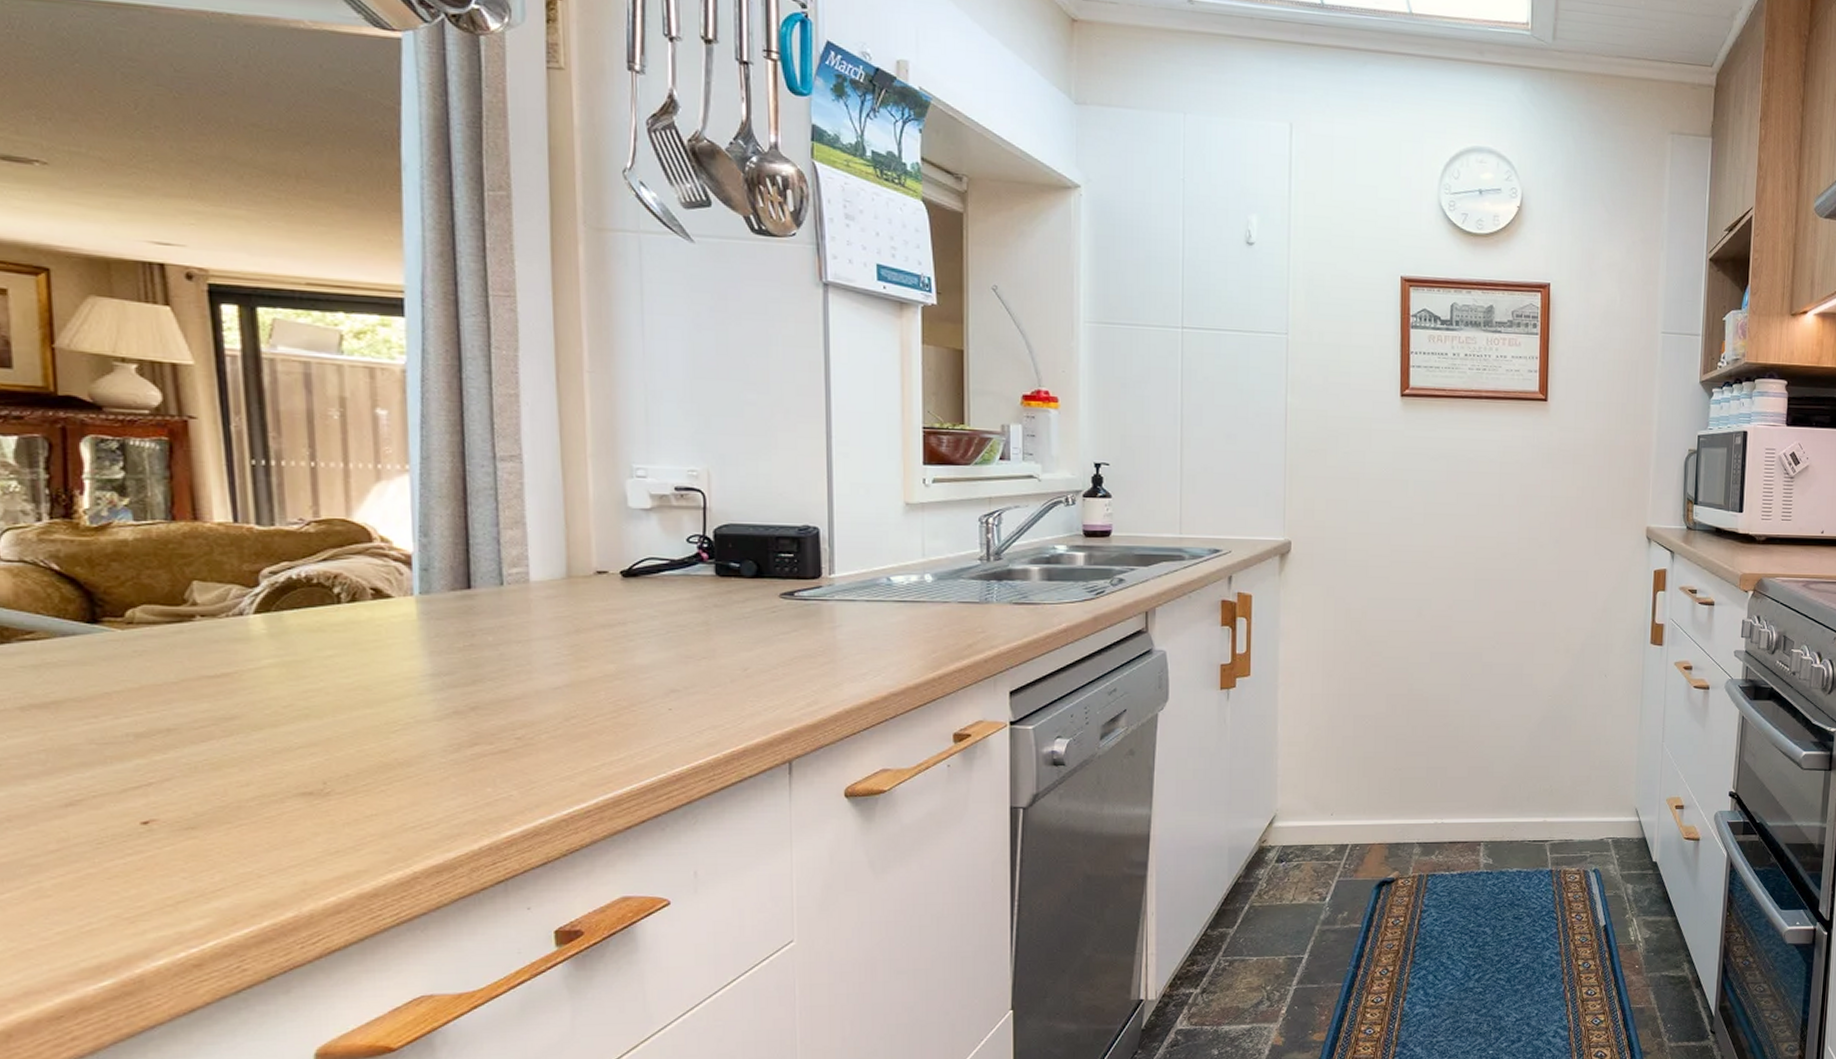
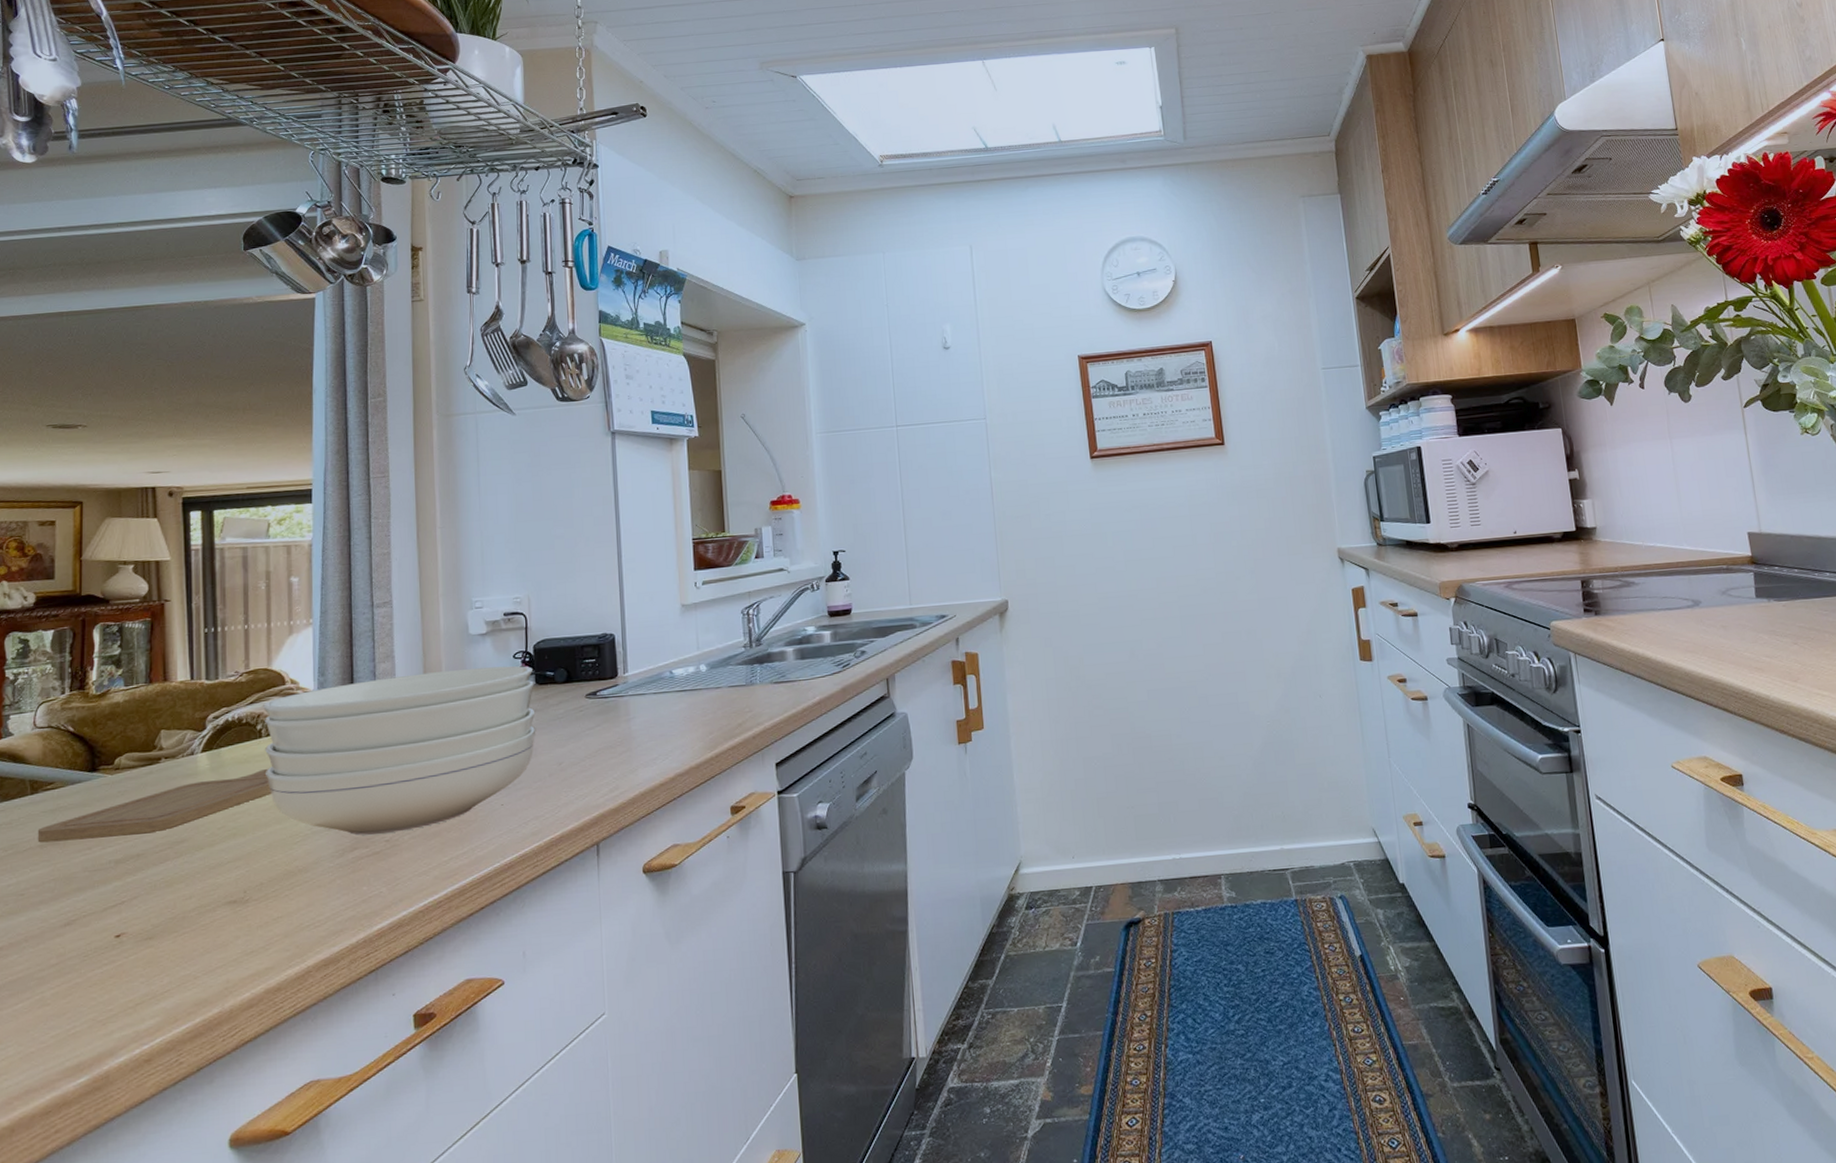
chopping board: none [14,641,357,705] -> present [37,768,271,843]
bowl: none [340,547,715,729] -> present [262,665,536,836]

